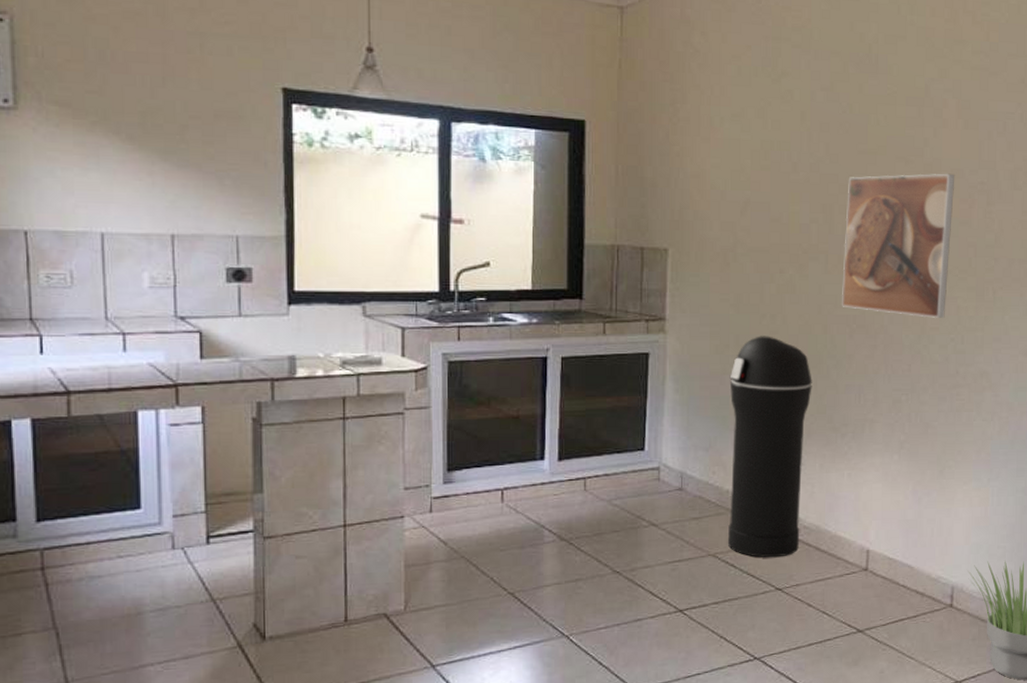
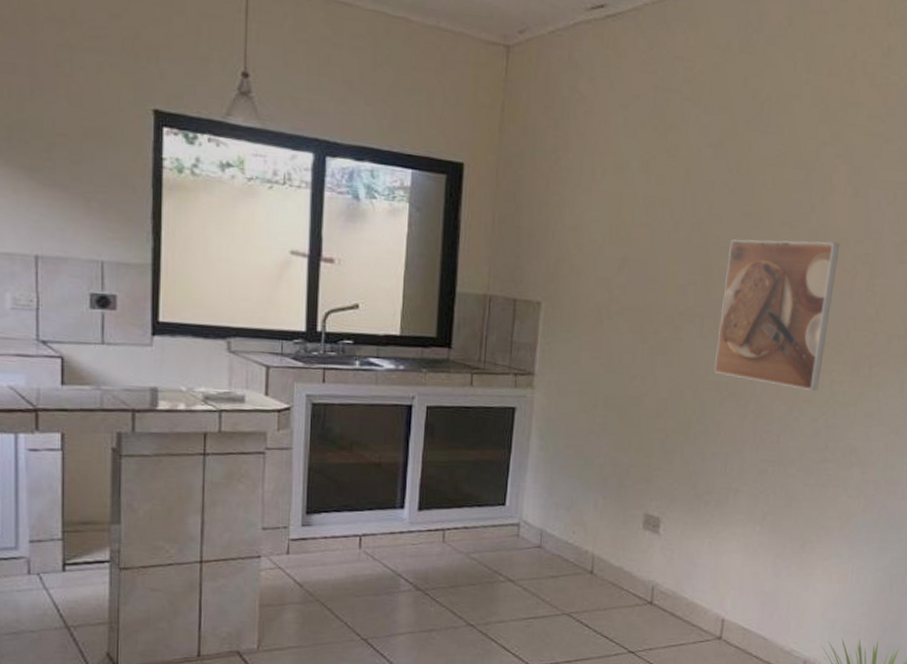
trash can: present [727,336,812,558] -> none [583,397,679,621]

